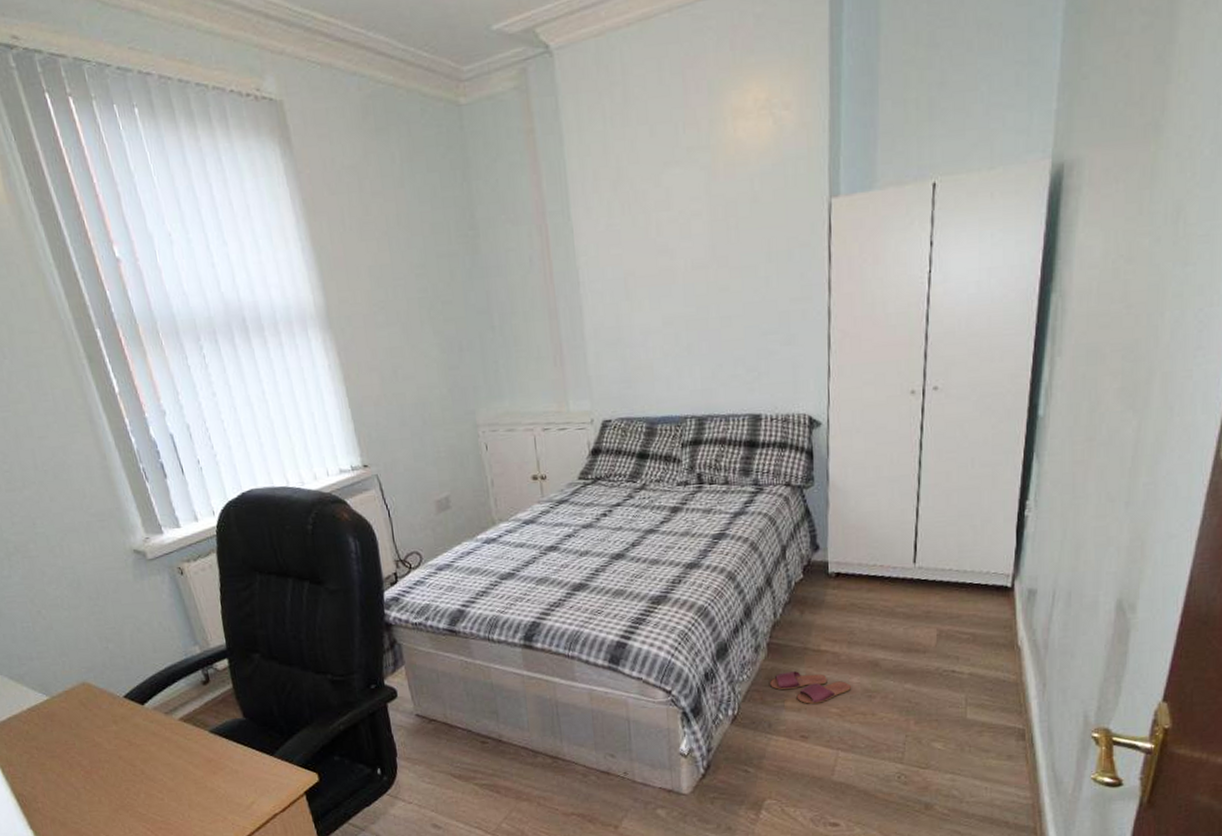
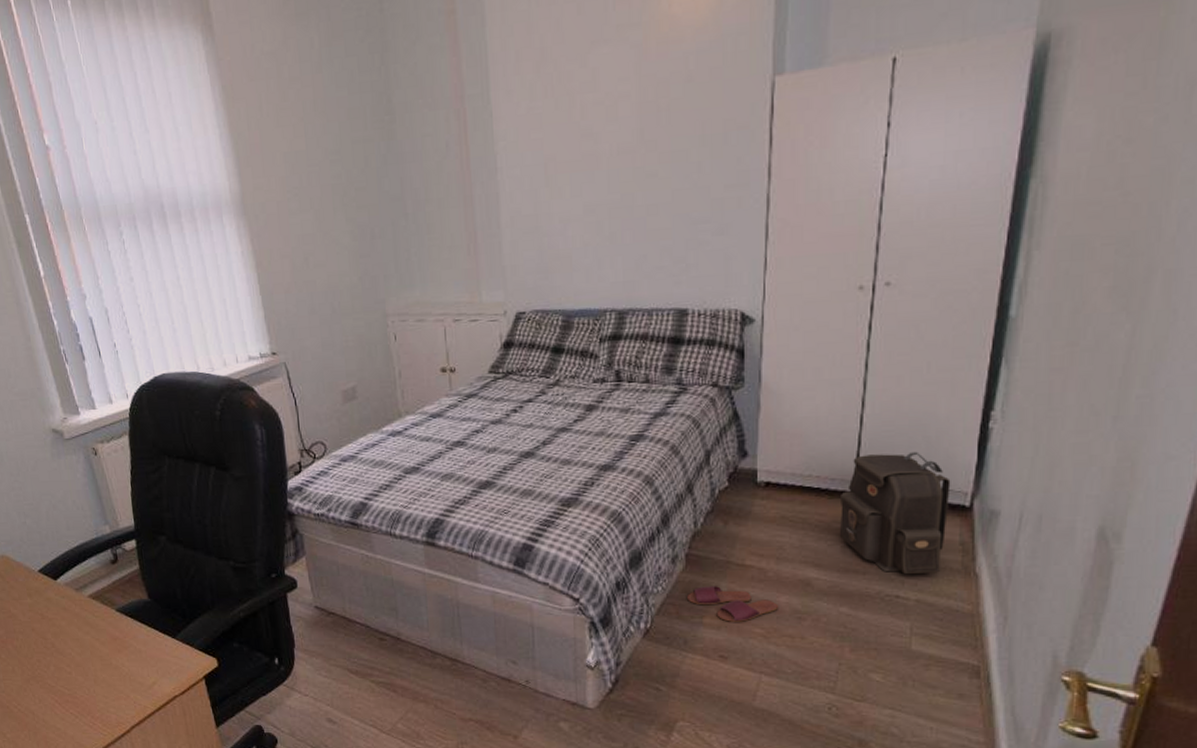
backpack: none [902,539,995,652] -> present [840,451,951,575]

